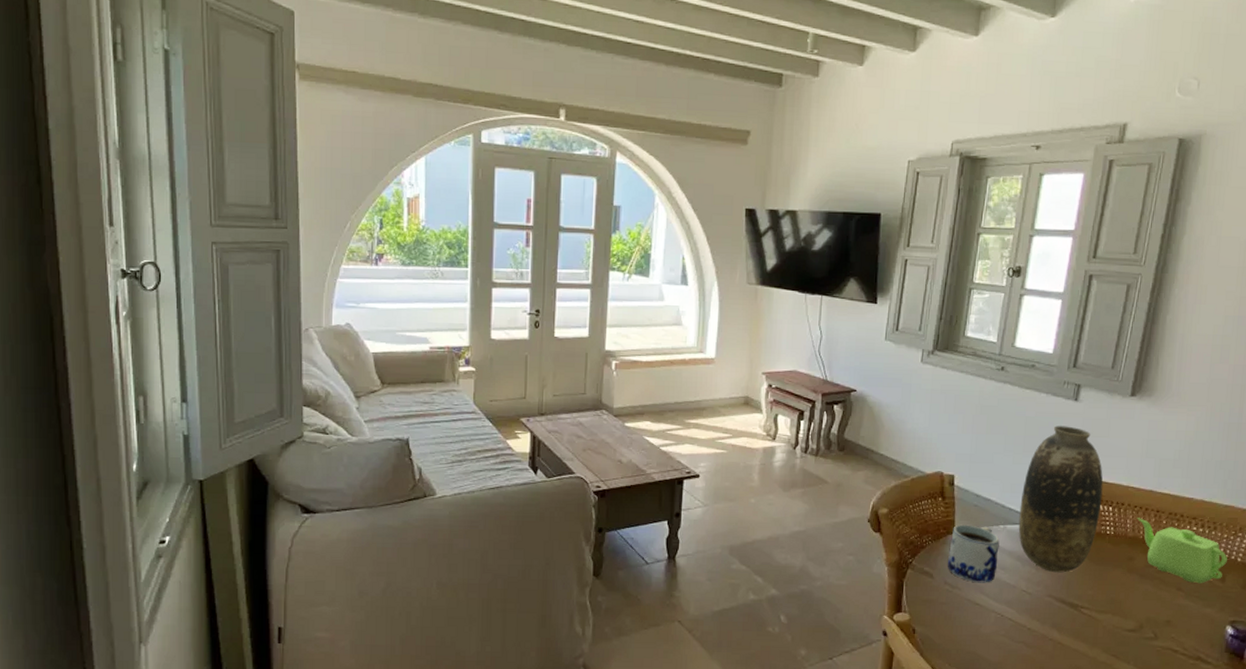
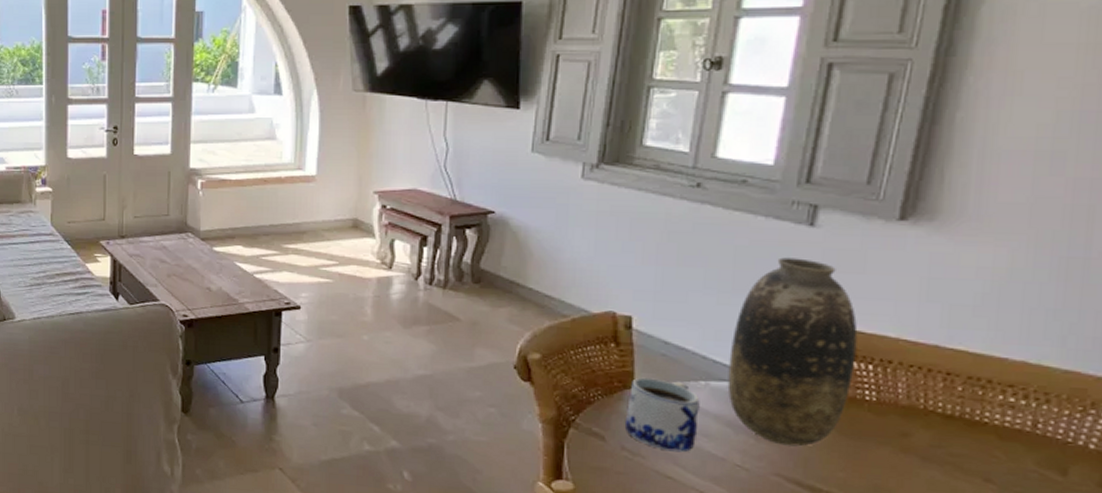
teapot: present [1137,518,1227,584] -> none [914,381,1071,476]

